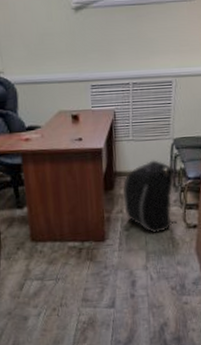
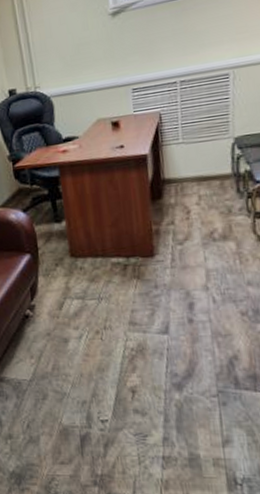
backpack: present [123,160,177,233] -> none [174,163,244,247]

